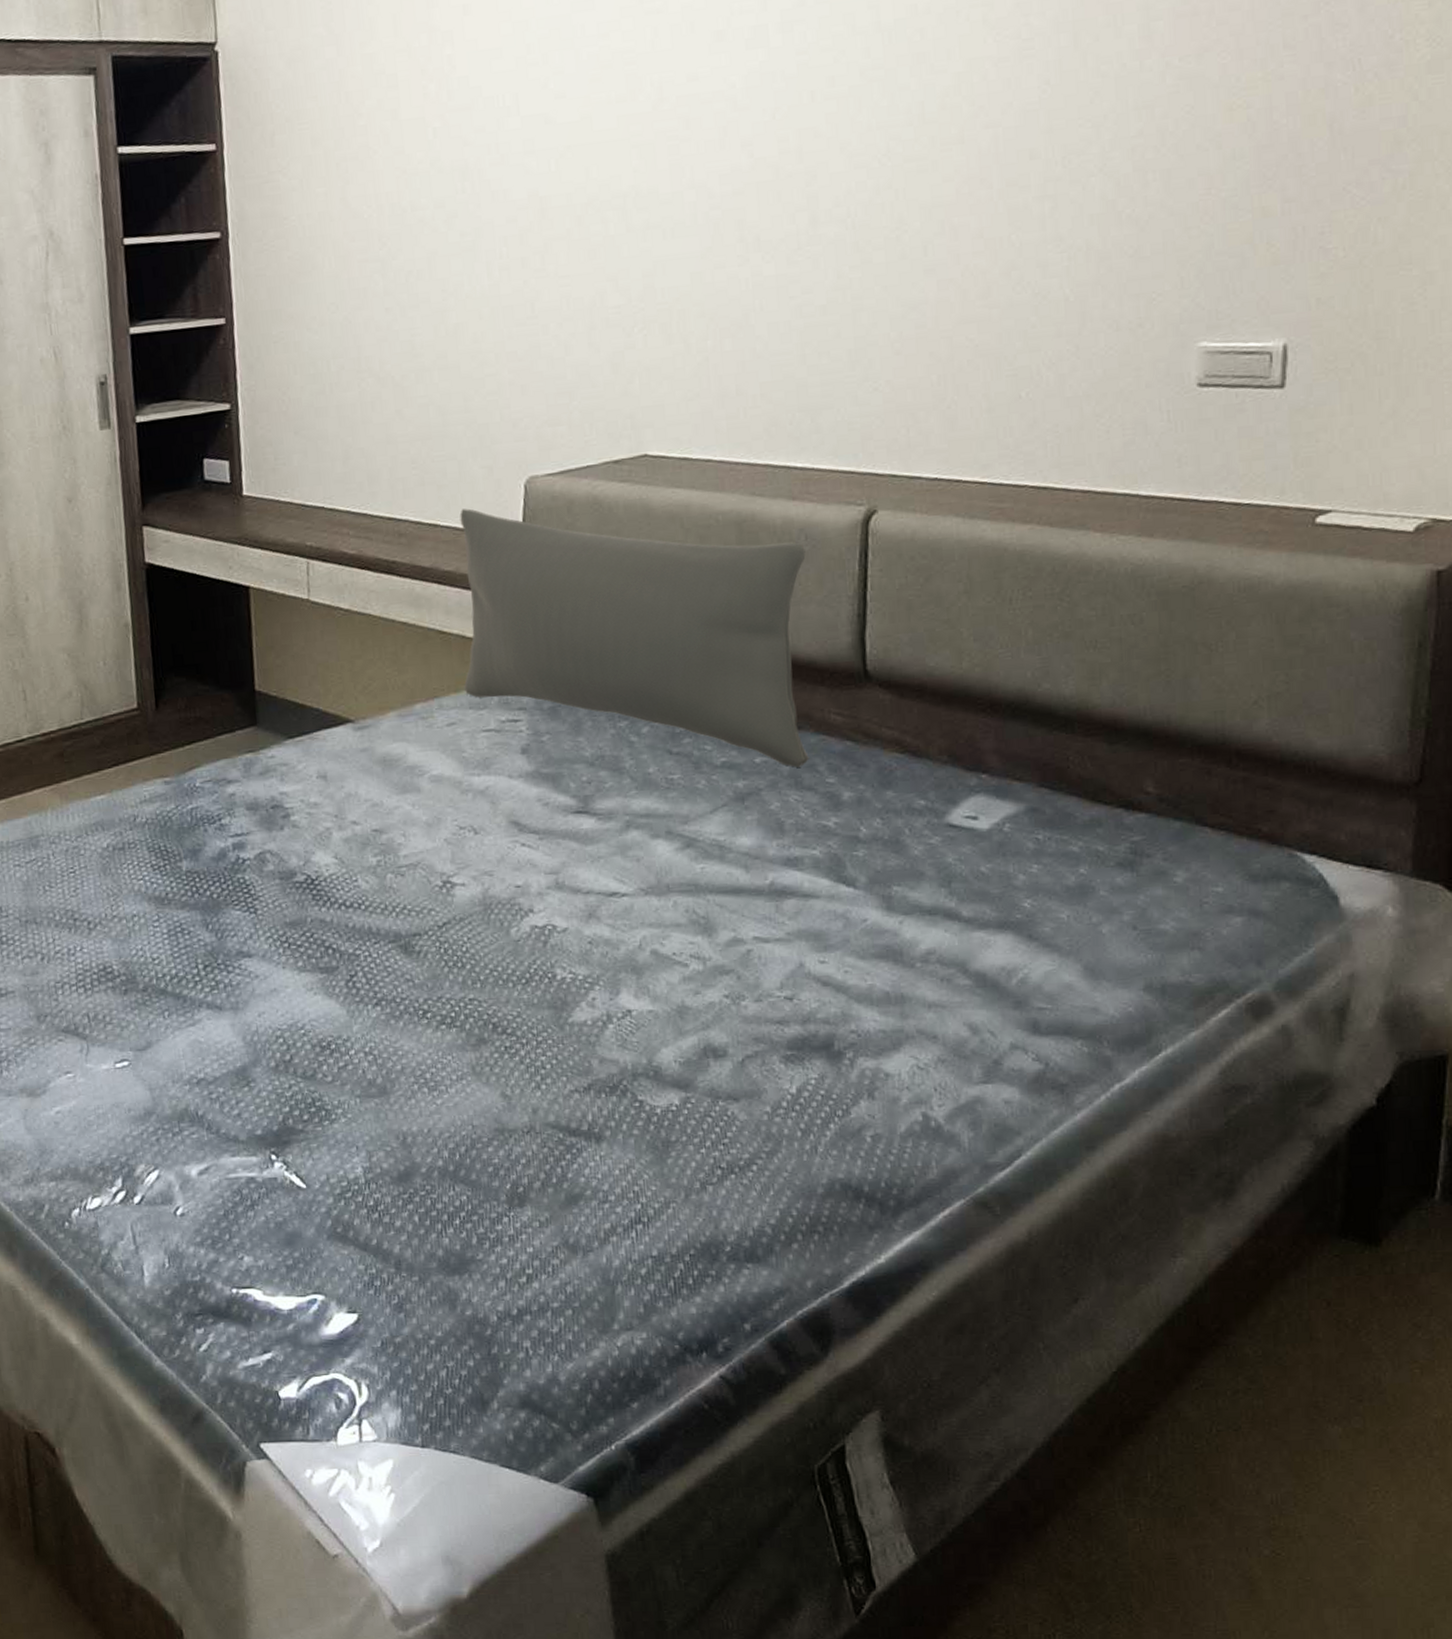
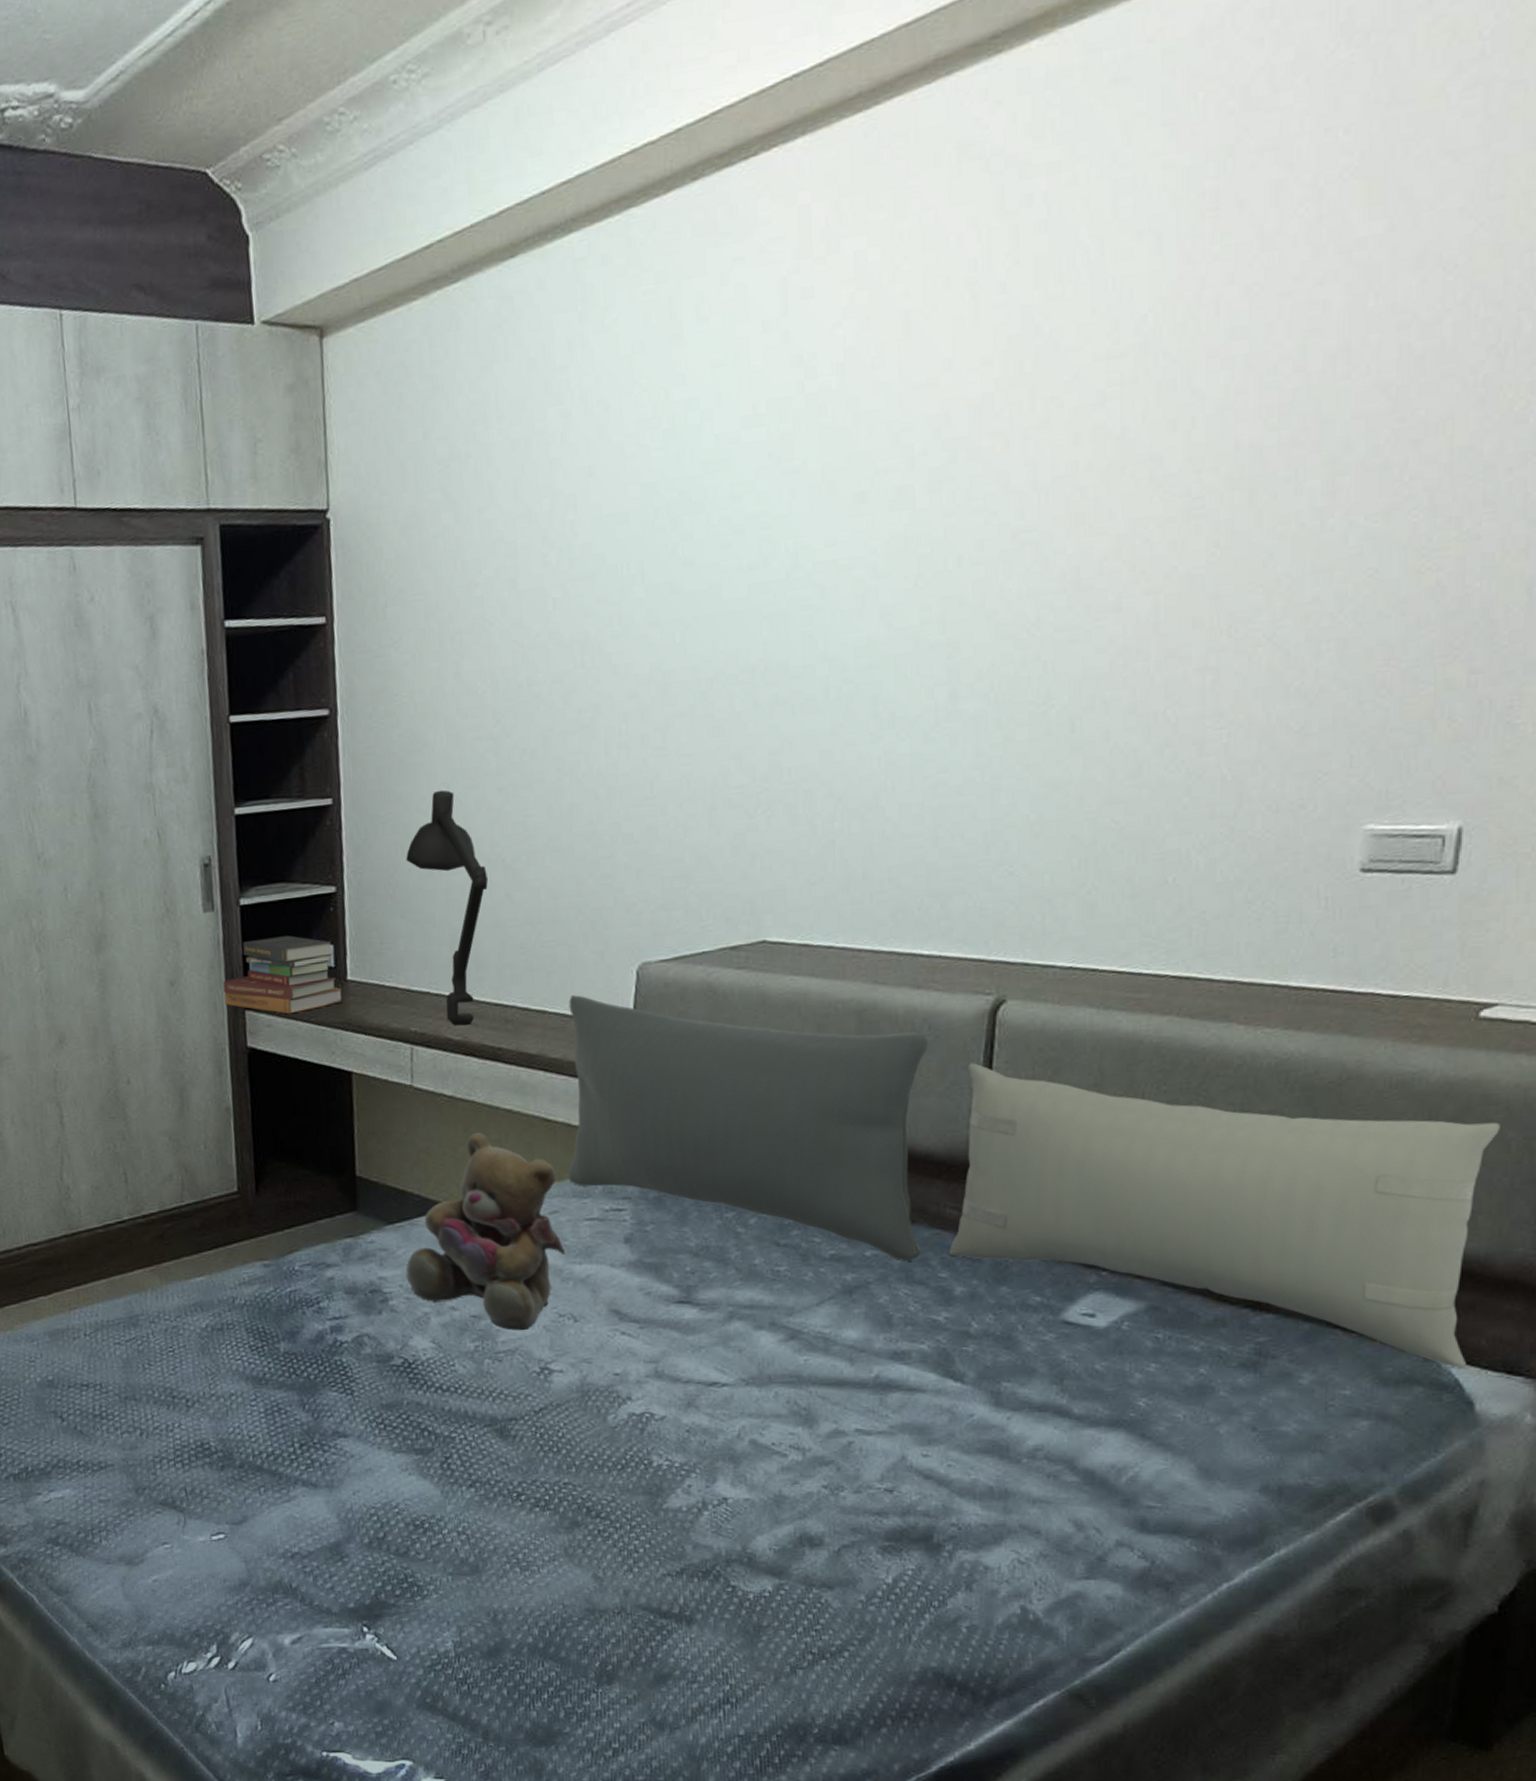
books: none [120,452,239,530] -> present [223,935,343,1015]
desk lamp: none [298,310,378,540] -> present [406,790,488,1026]
teddy bear: none [306,645,463,844] -> present [405,1132,565,1330]
pillow: none [836,571,1342,863] -> present [950,1063,1500,1368]

